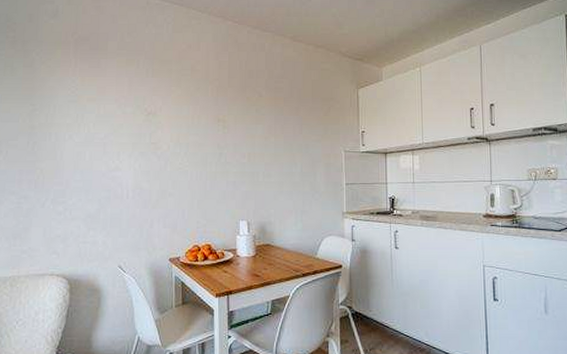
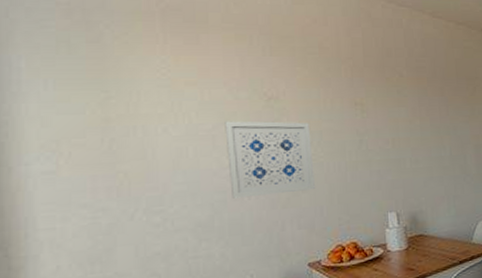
wall art: none [113,132,181,197] -> present [225,121,316,199]

